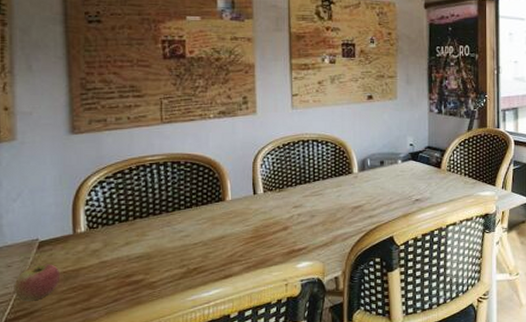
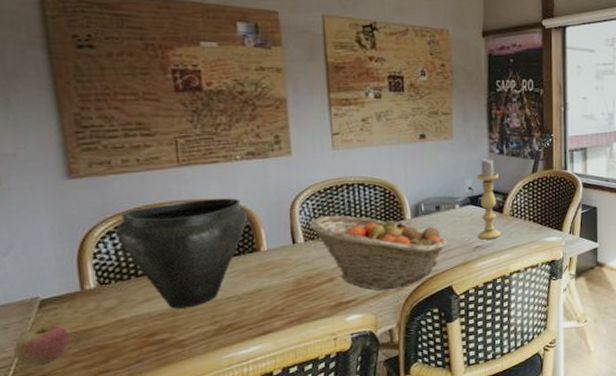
vase: none [107,152,217,253] -> present [116,198,248,309]
fruit basket: none [269,168,391,240] -> present [309,215,449,291]
candle holder: none [417,117,439,193] -> present [476,158,502,240]

